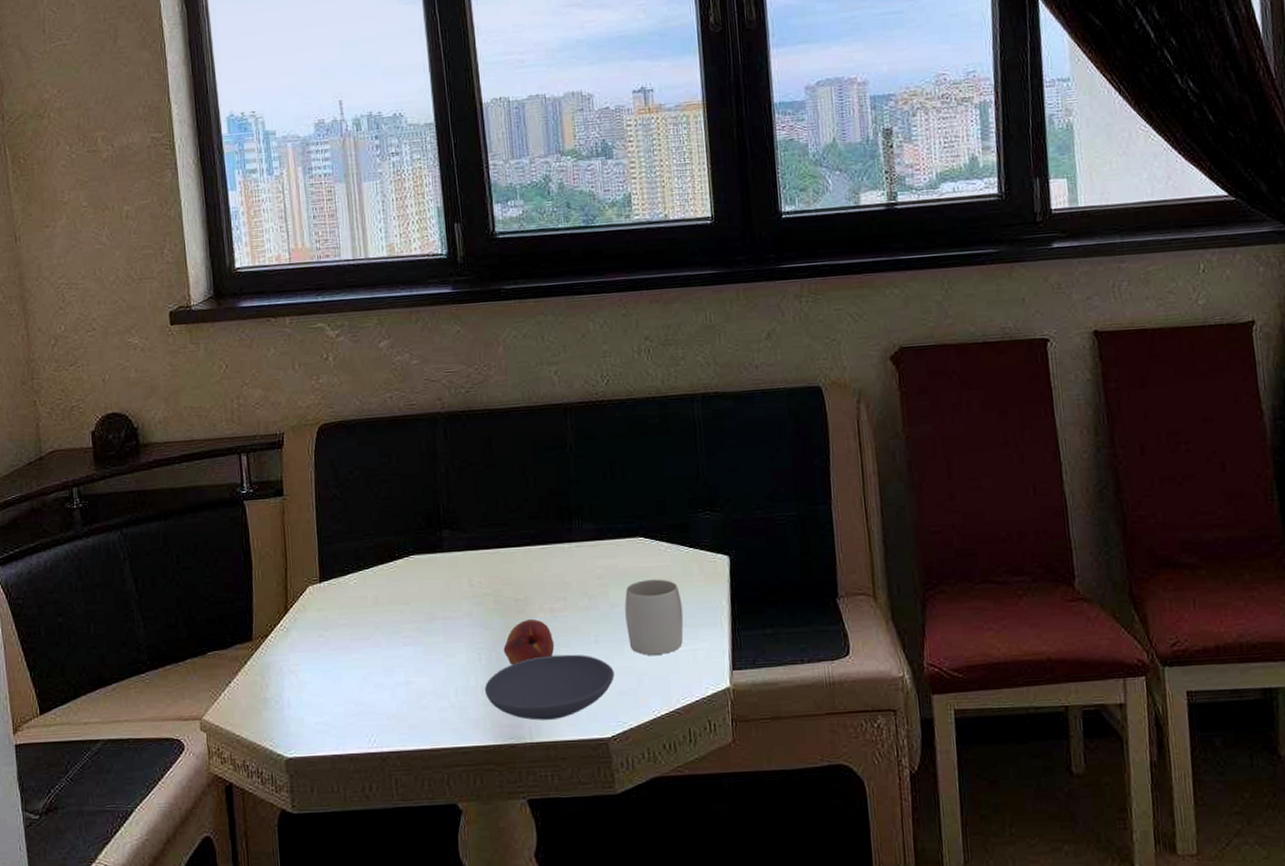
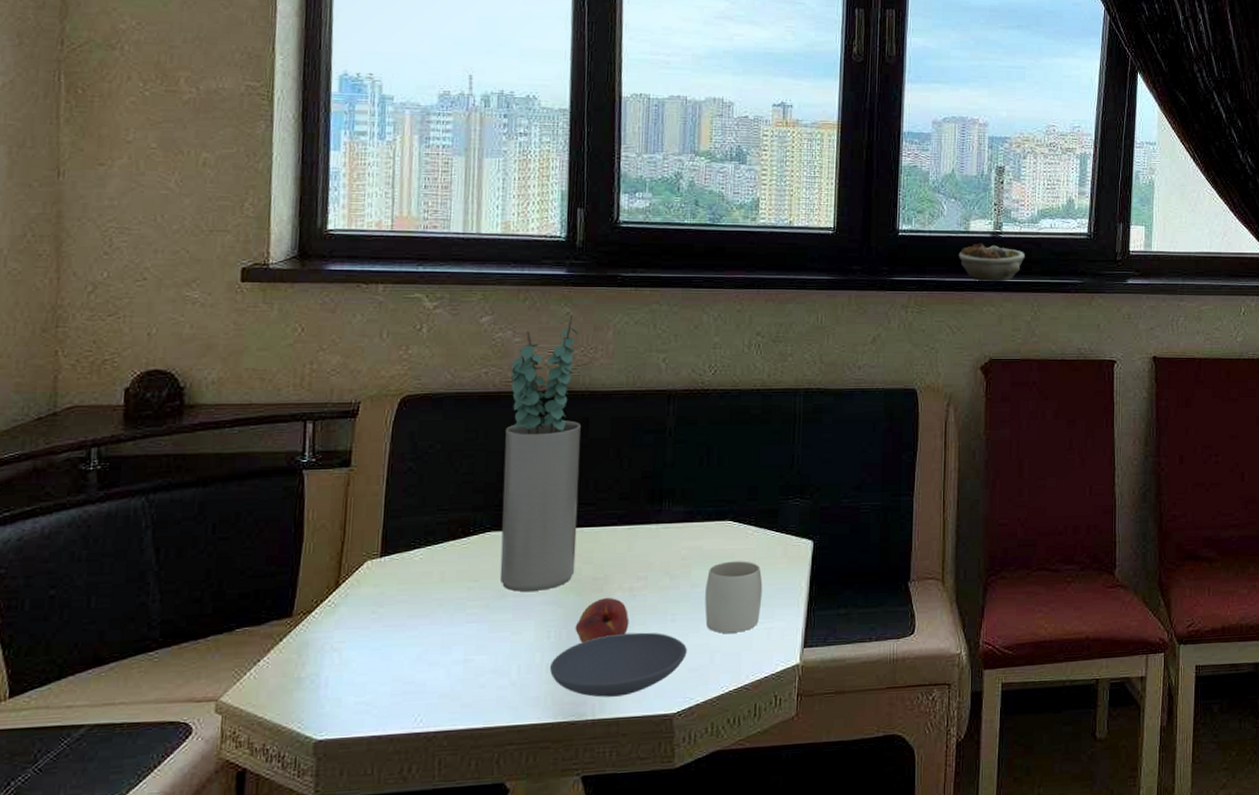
vase: none [412,332,497,614] -> present [499,314,582,592]
succulent planter: none [851,217,927,261] -> present [958,243,1025,282]

